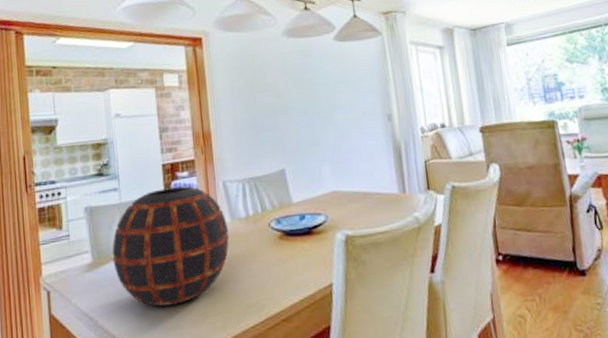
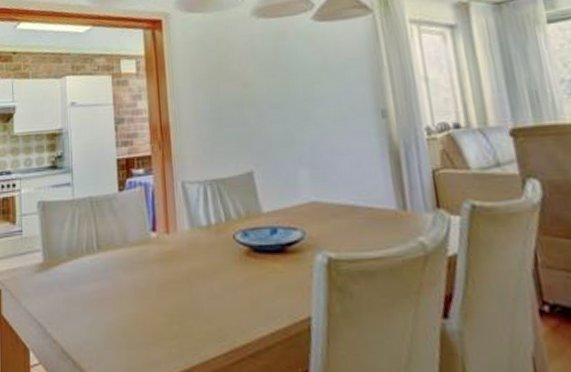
decorative vase: present [112,186,229,307] -> none [63,185,188,321]

